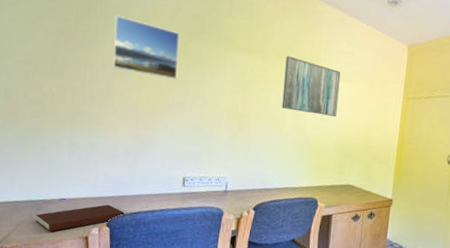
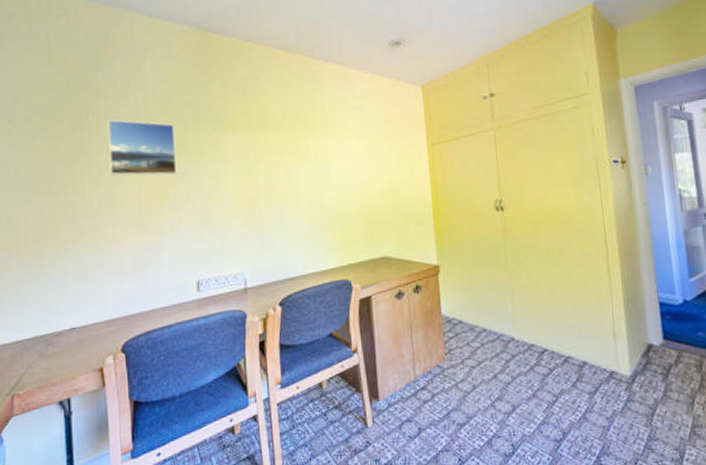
notebook: present [35,204,125,232] -> none [46,326,139,369]
wall art: present [281,56,341,117] -> none [289,124,355,184]

